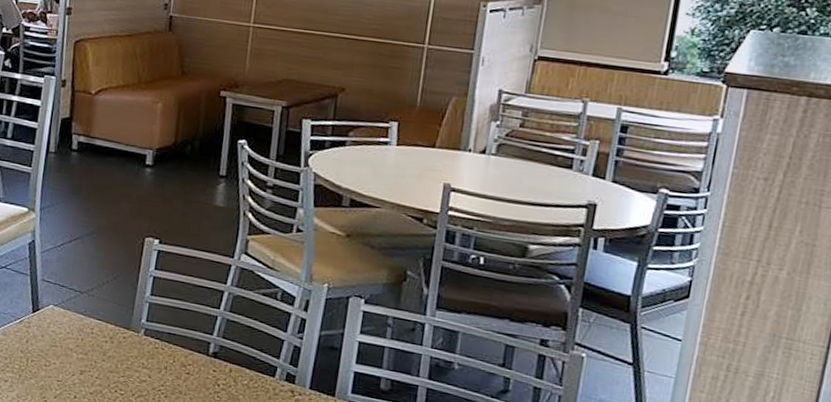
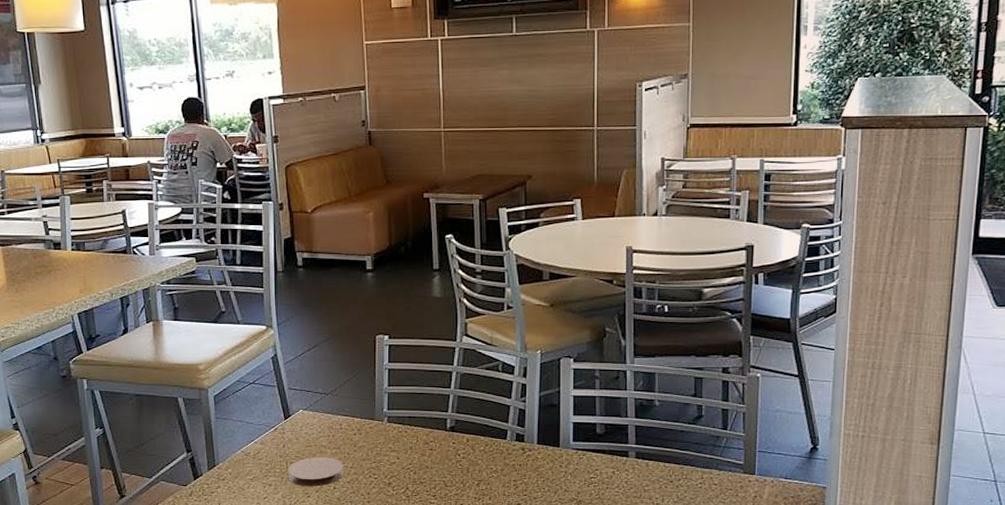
coaster: none [26,358,89,393] -> present [288,457,344,487]

